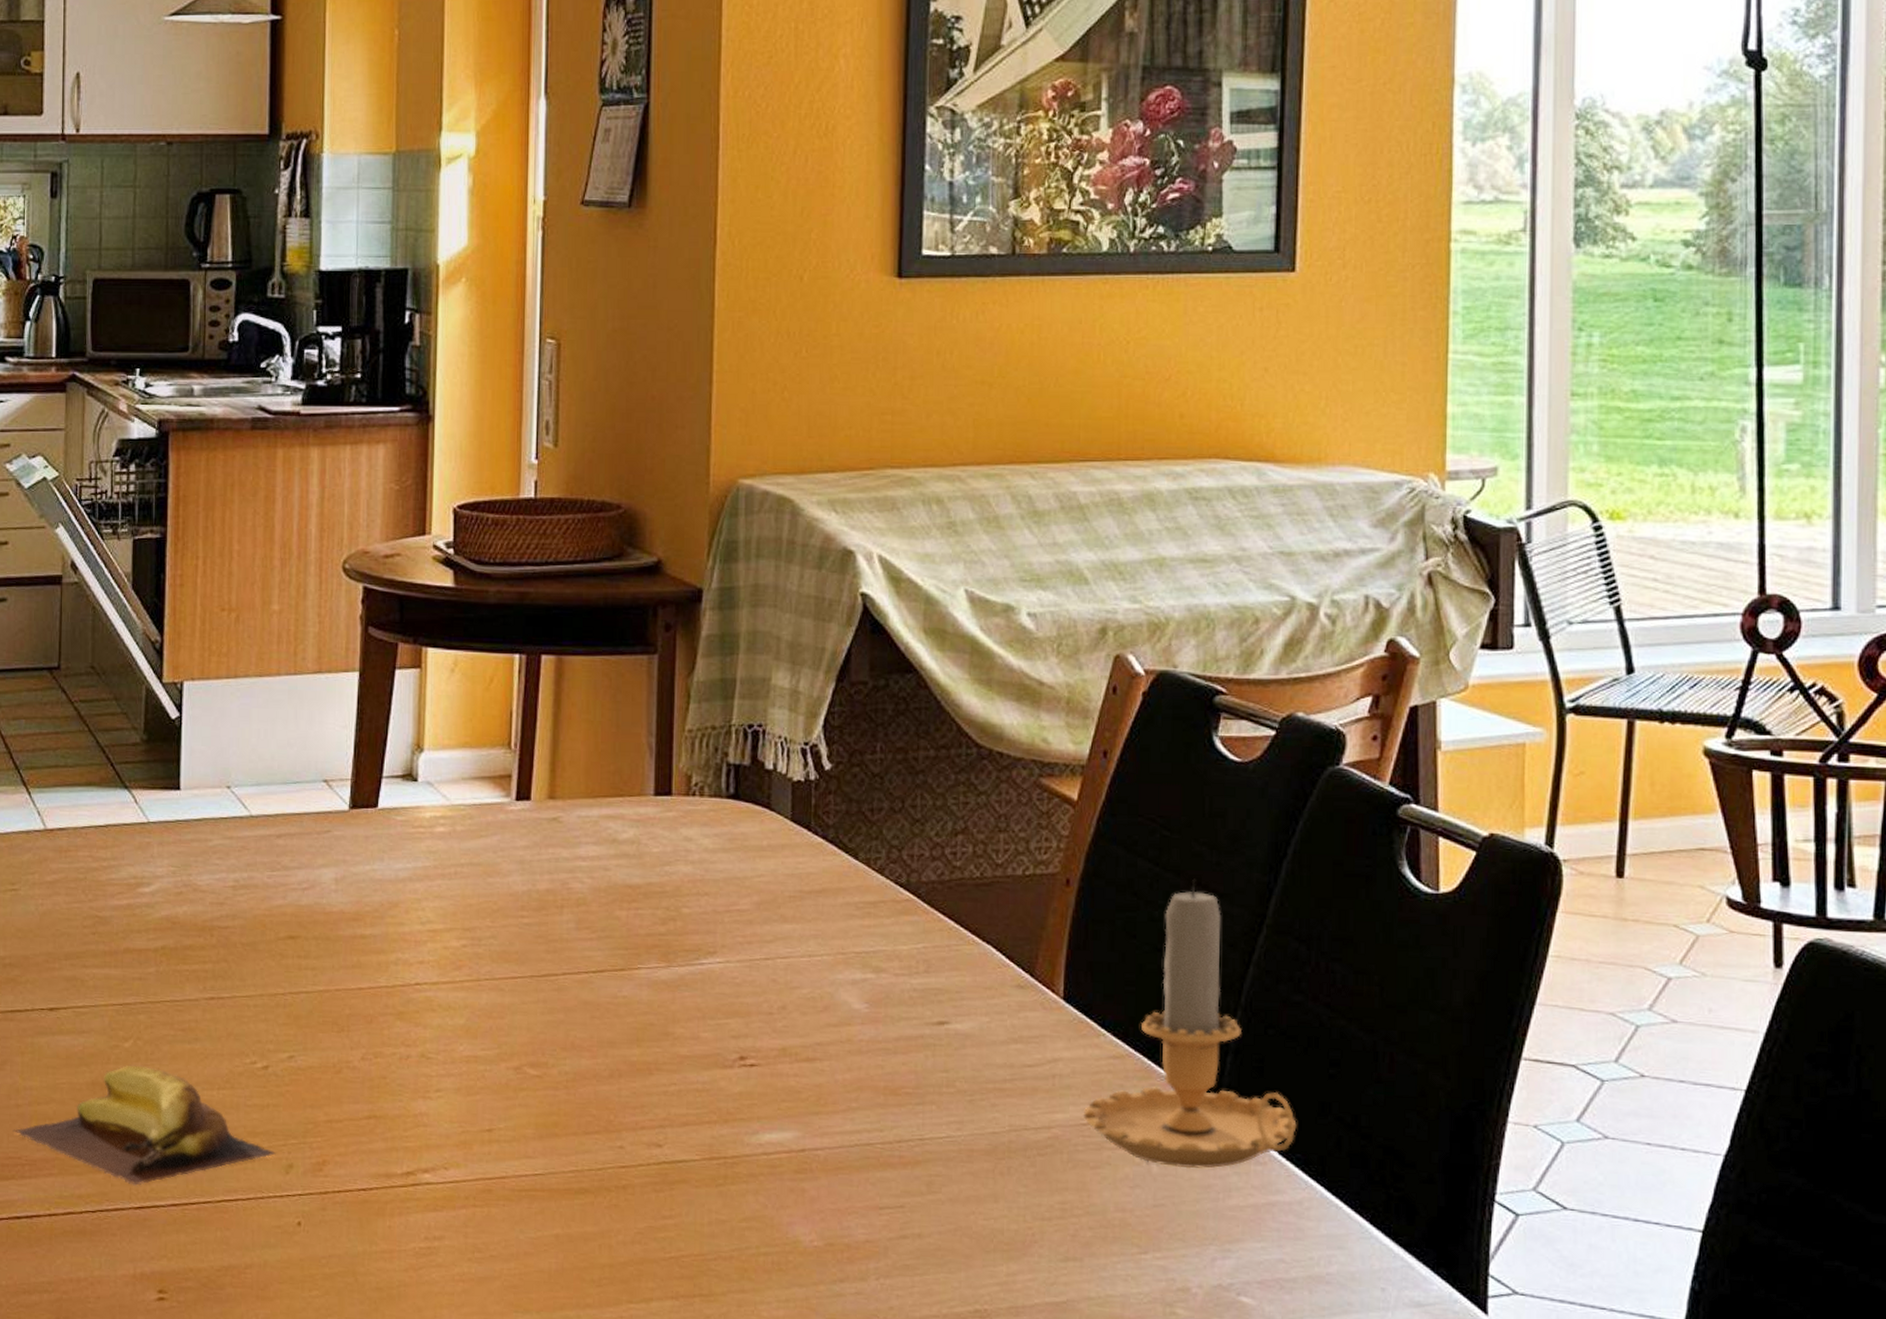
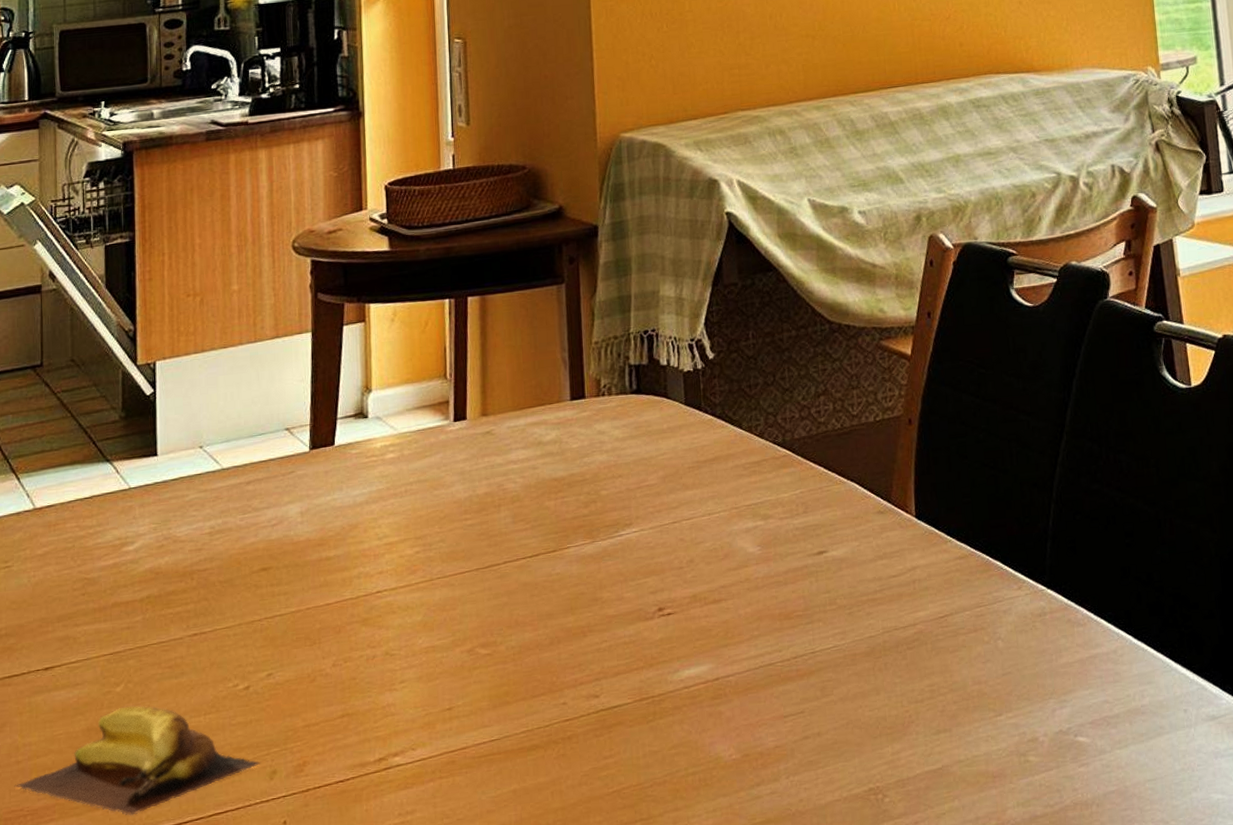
candle: present [1083,880,1297,1169] -> none [940,405,1106,640]

